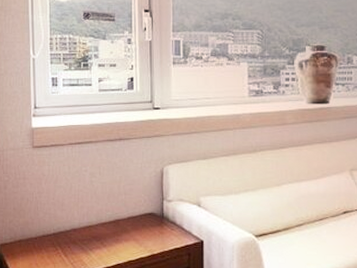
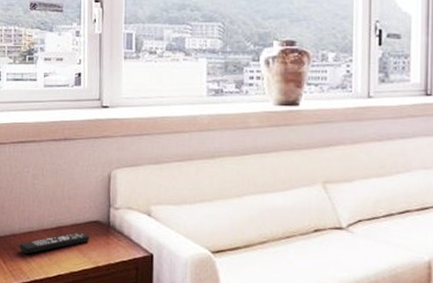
remote control: none [79,224,145,246] -> present [19,232,90,254]

